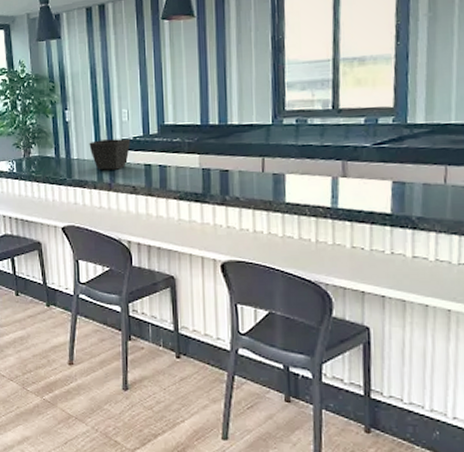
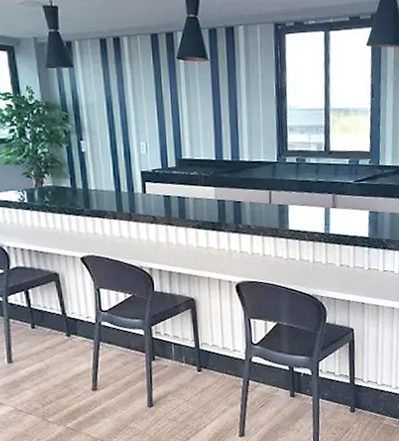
flower pot: present [89,138,131,170] -> none [107,171,150,201]

